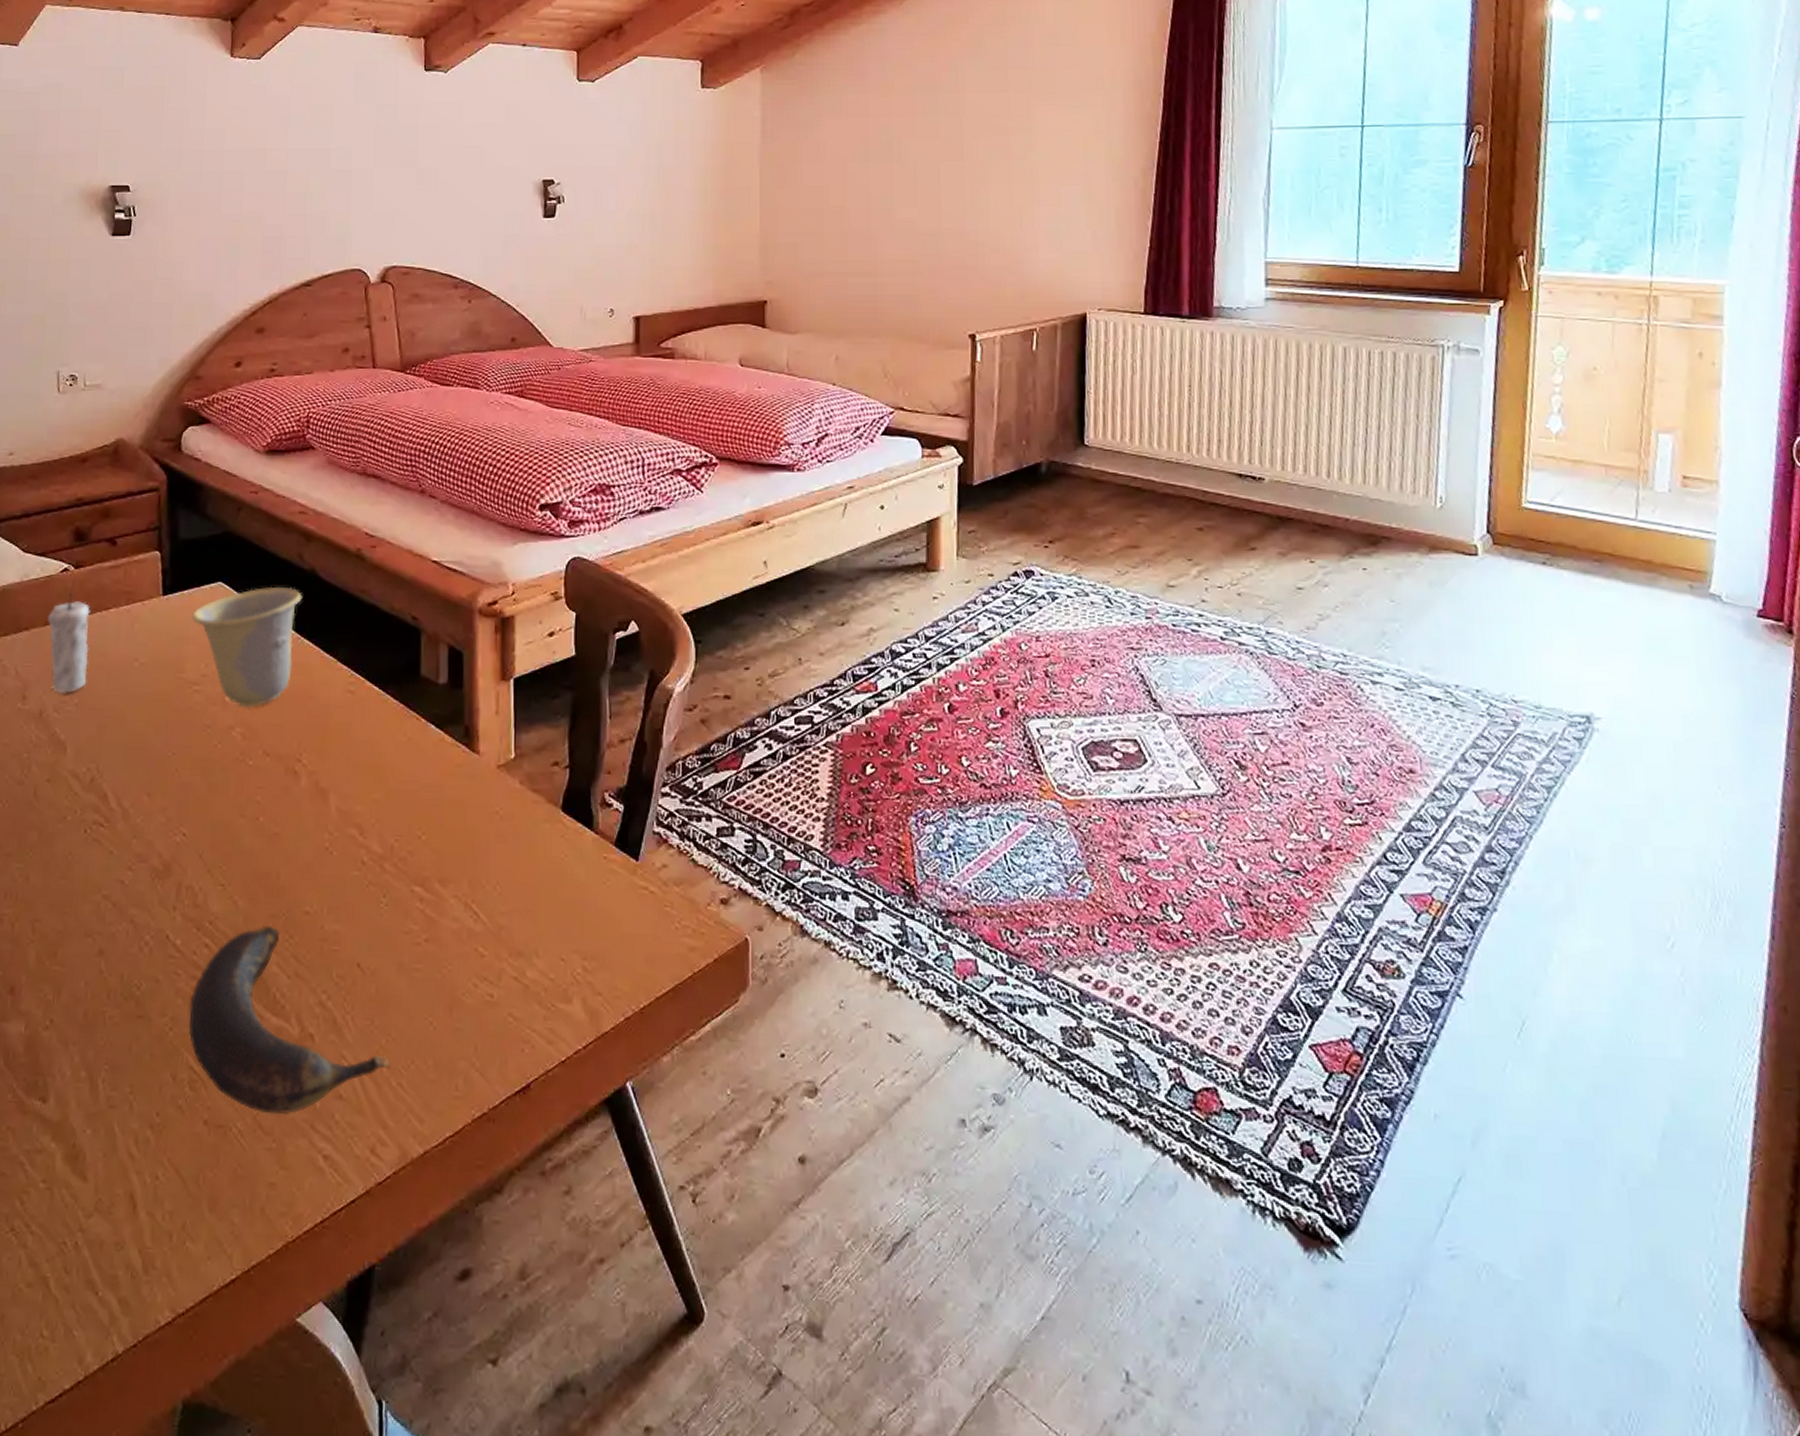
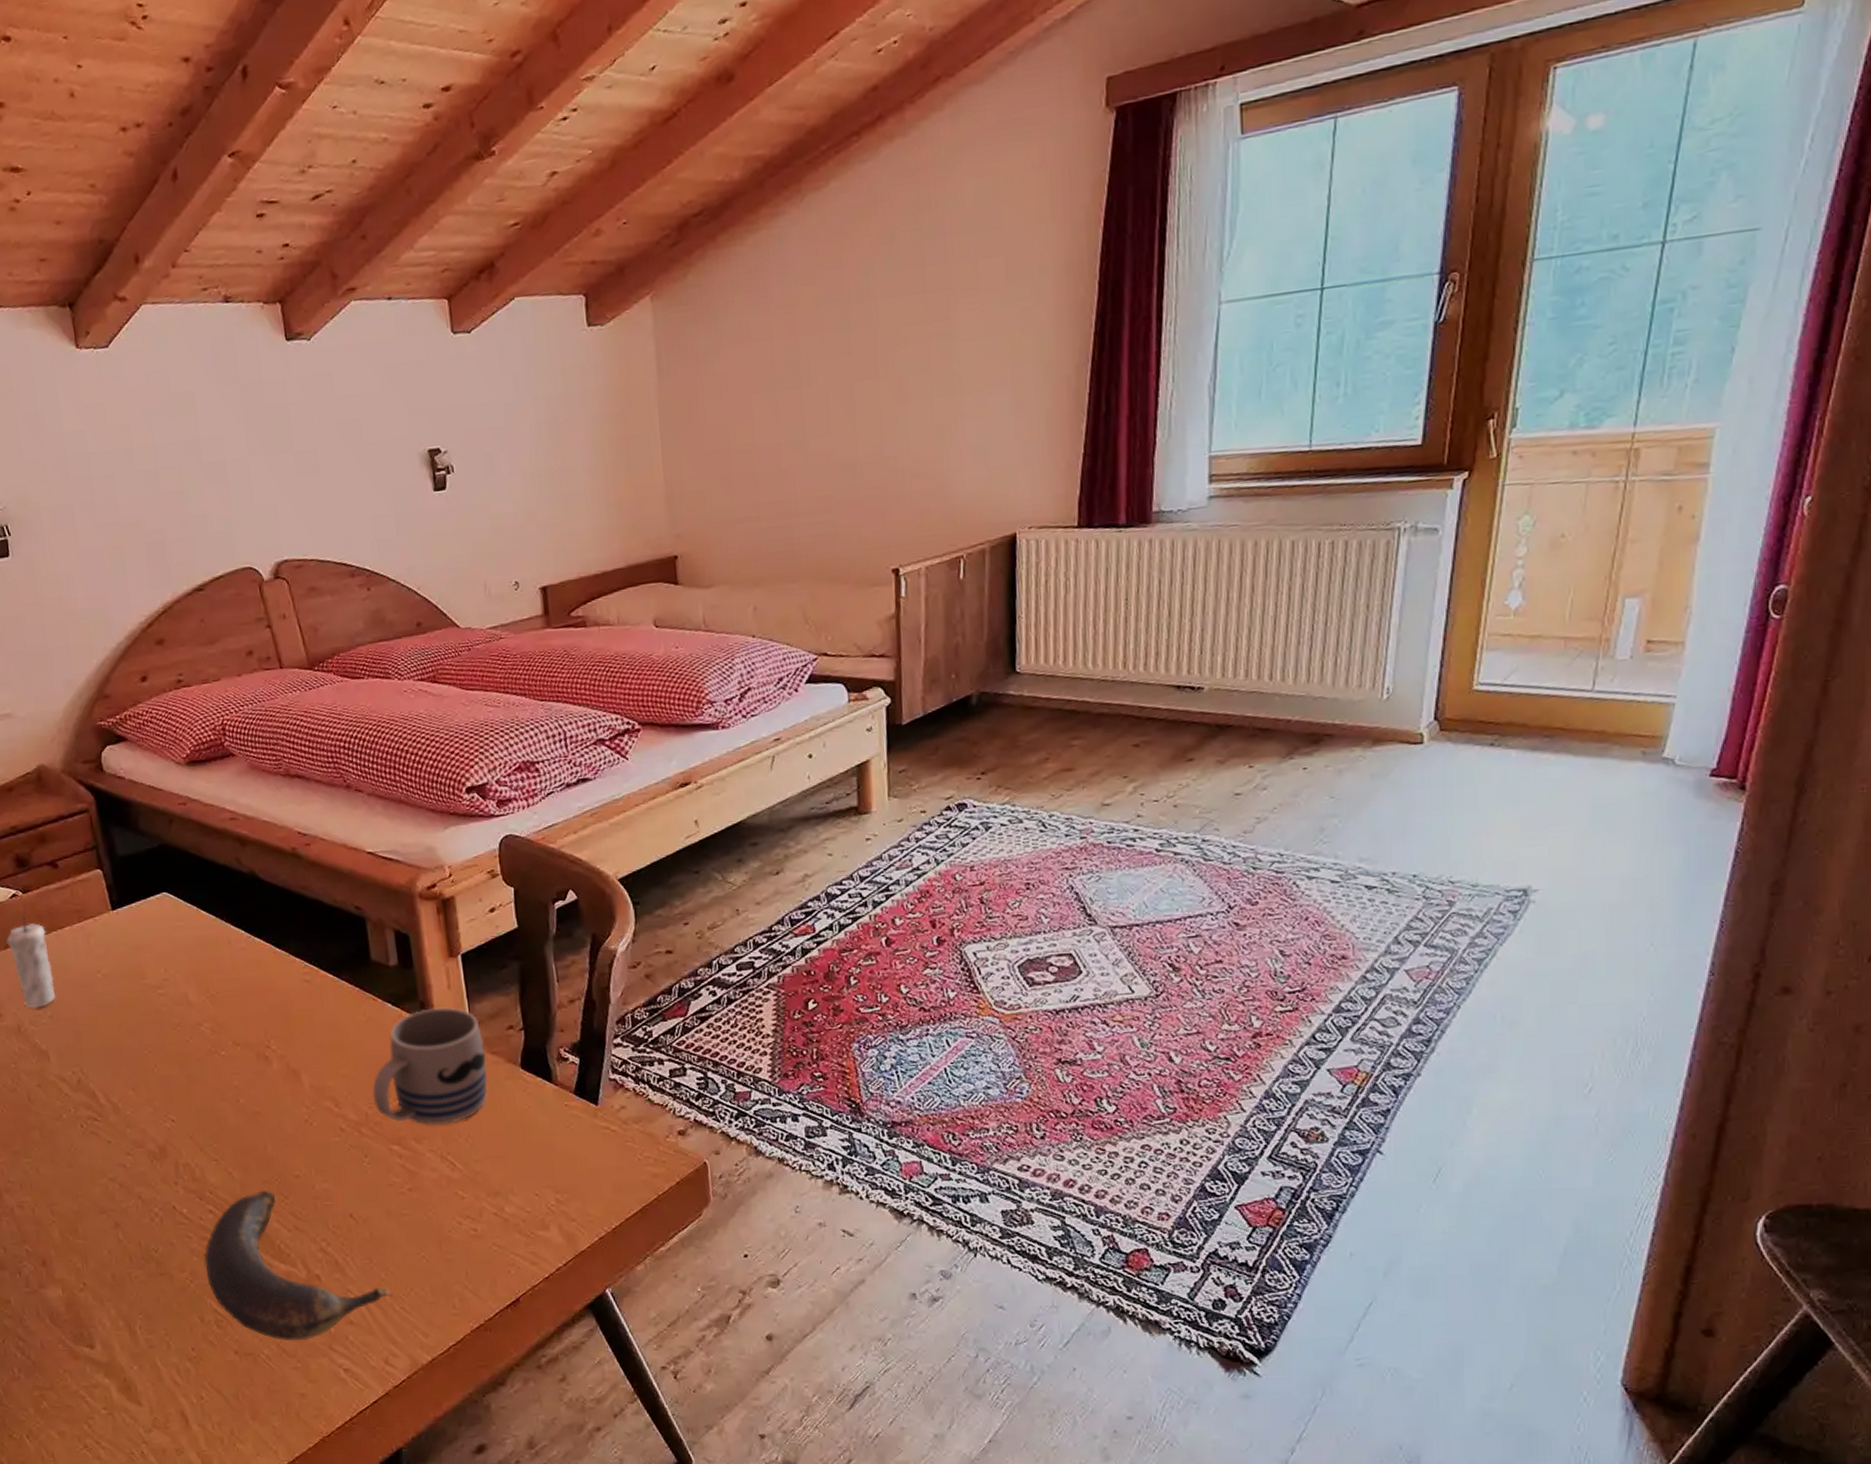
cup: present [192,586,302,707] -> none [144,891,248,1005]
mug: none [401,734,527,868] -> present [372,1007,488,1125]

